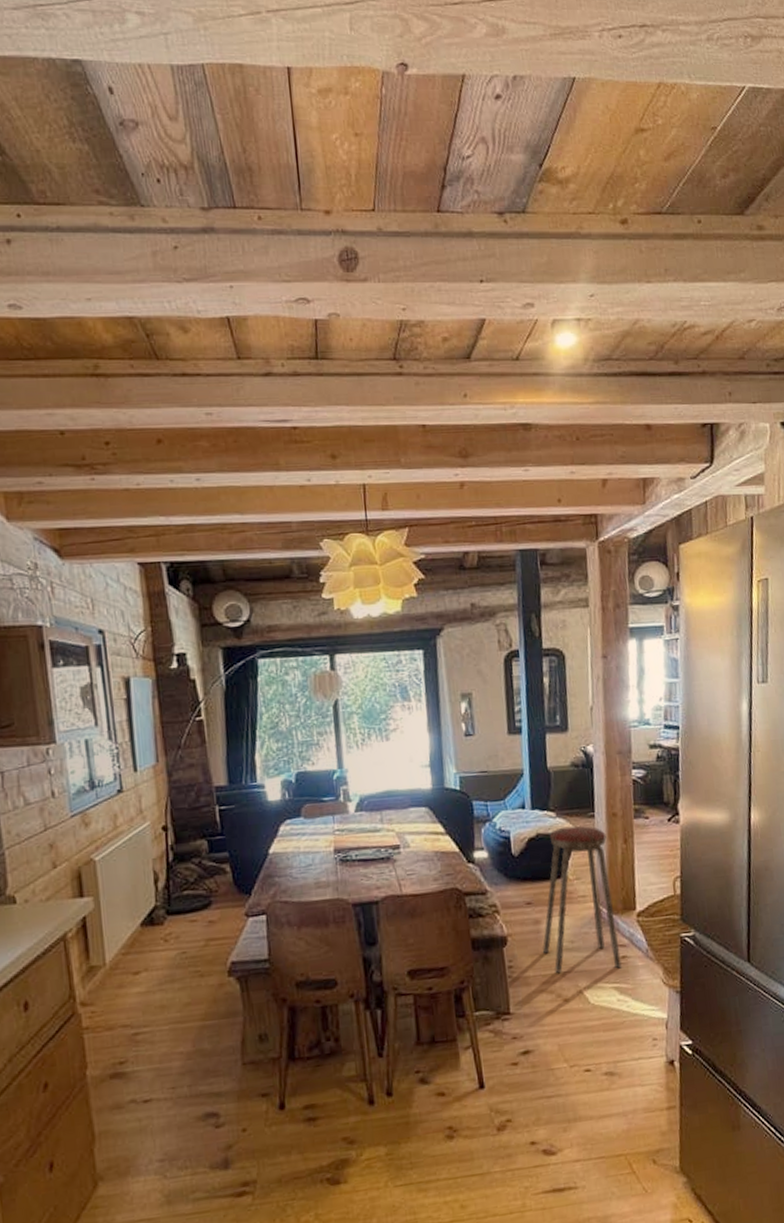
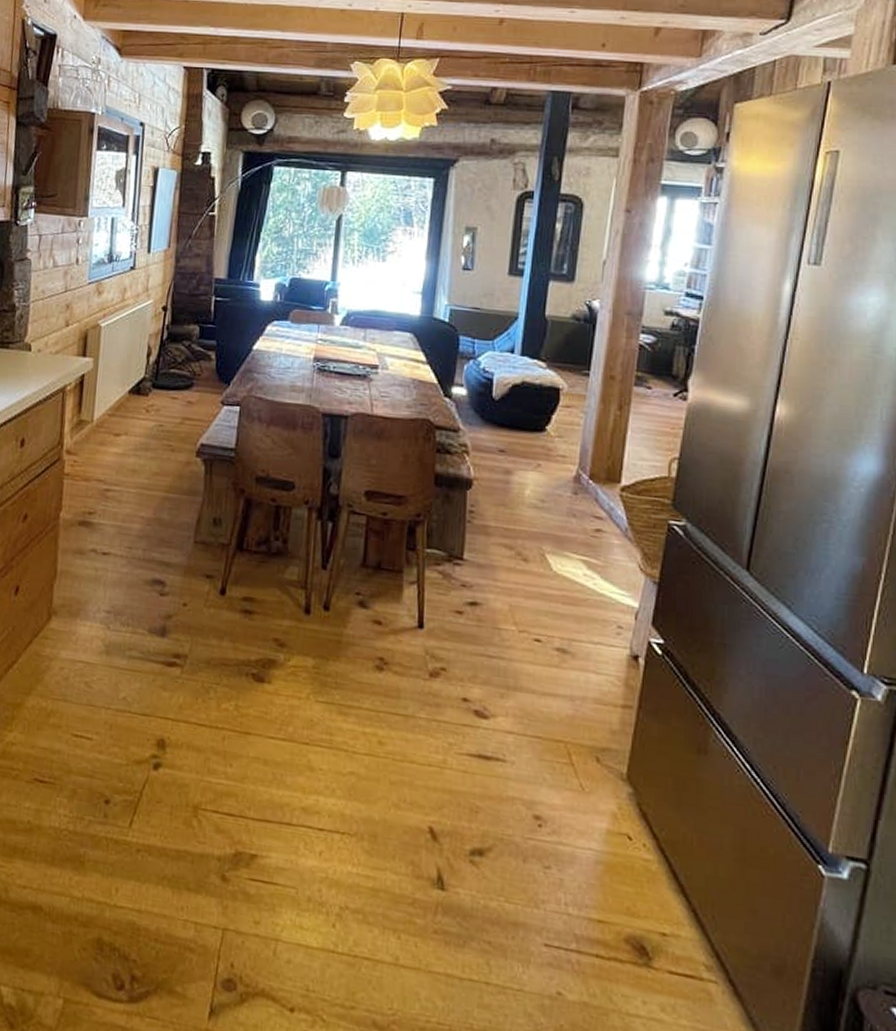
music stool: present [543,826,622,973] -> none [509,379,599,542]

